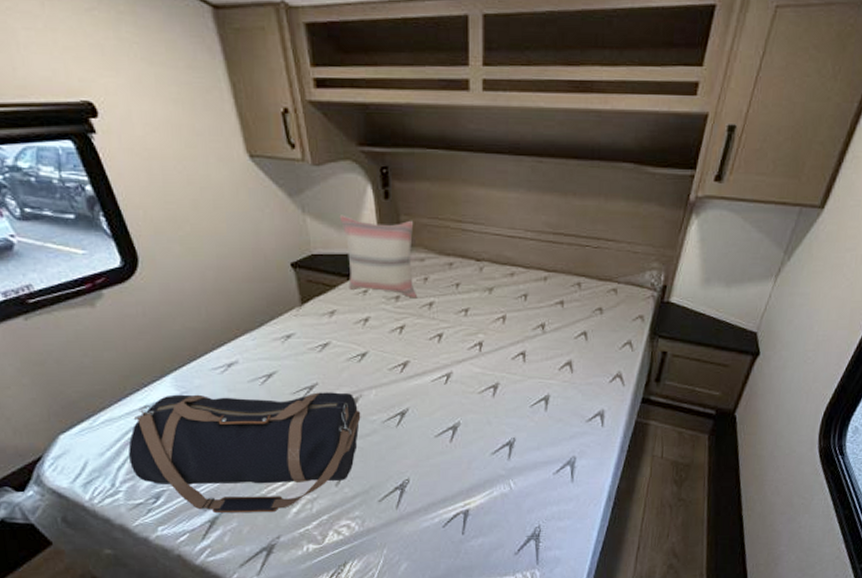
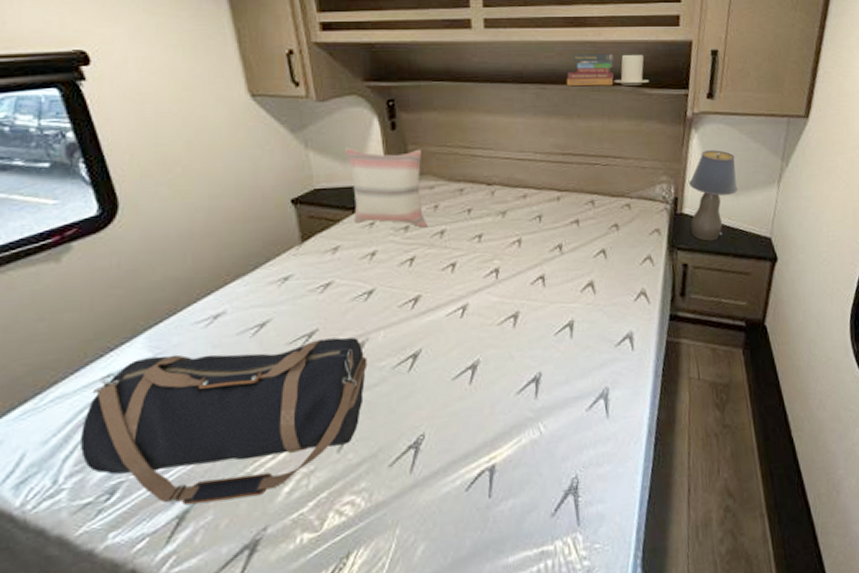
books: none [564,123,618,162] -> present [566,53,614,87]
candle: none [616,126,654,163] -> present [614,54,649,86]
table lamp: none [674,238,734,331] -> present [689,150,738,242]

